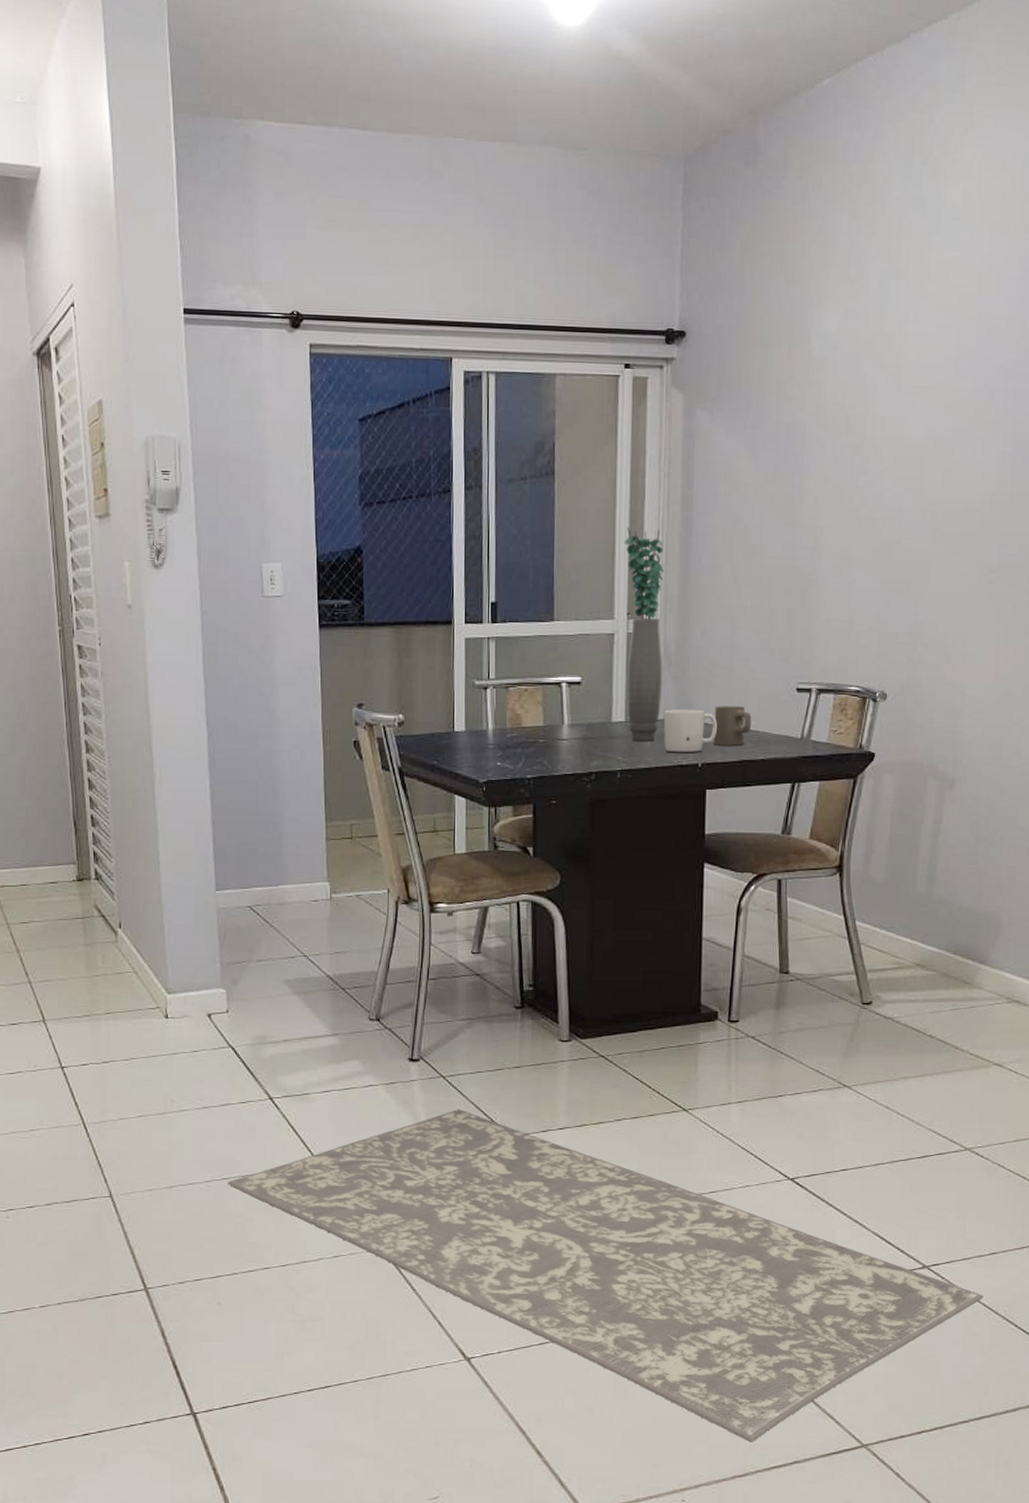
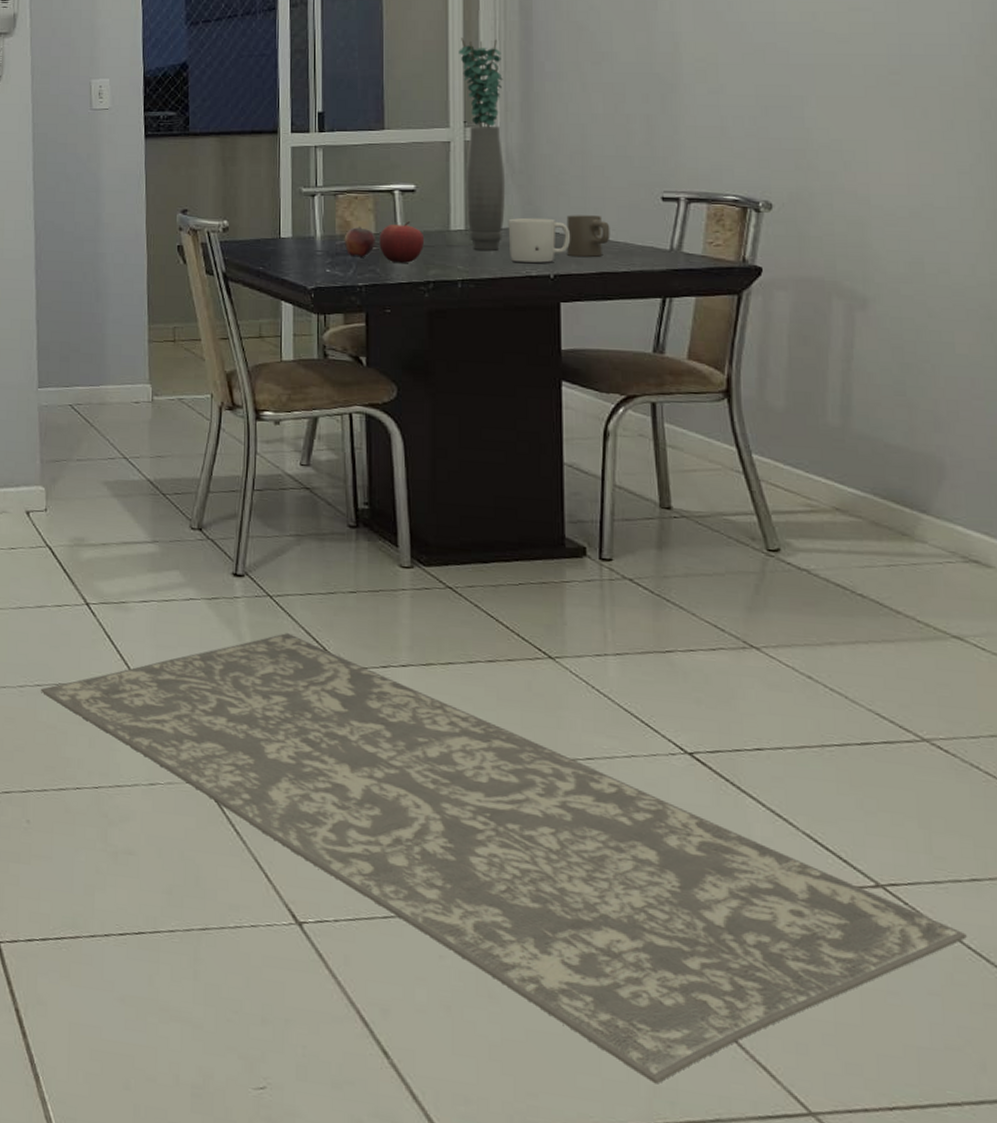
fruit: none [514,719,543,750] -> present [344,226,375,257]
fruit: none [547,712,588,756] -> present [379,220,424,264]

